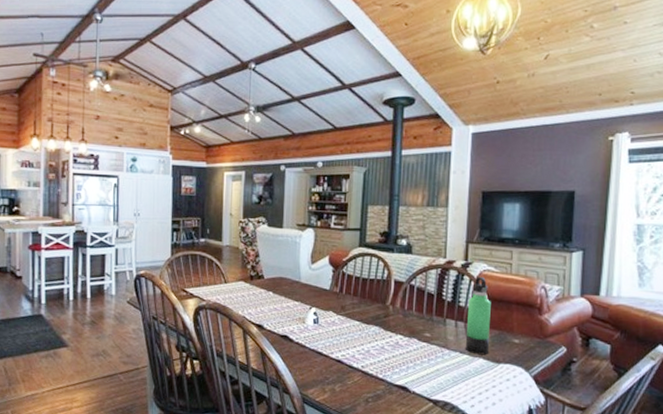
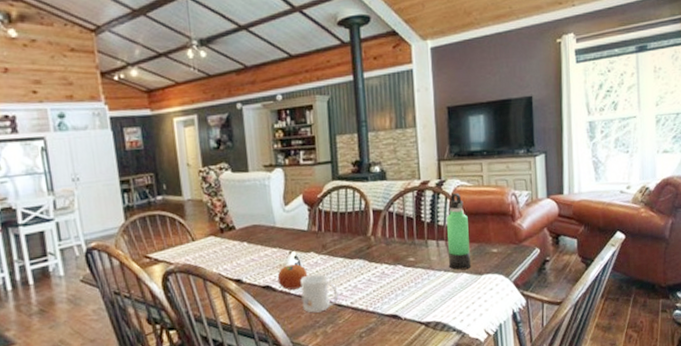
fruit: none [295,319,324,344] -> present [277,264,308,290]
mug: none [315,332,351,370] -> present [300,273,339,313]

